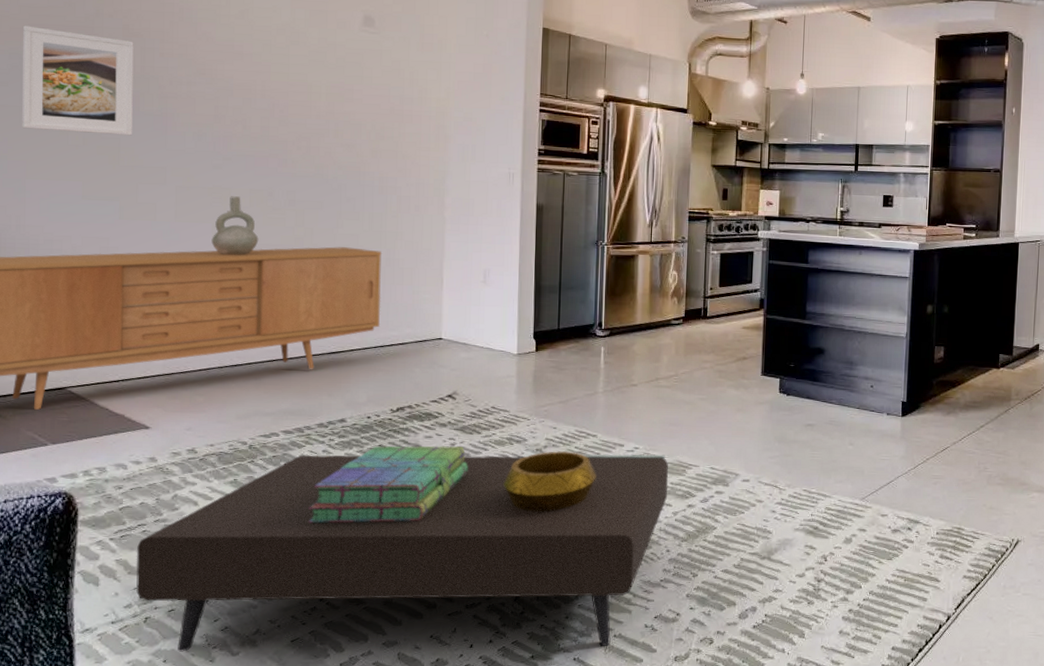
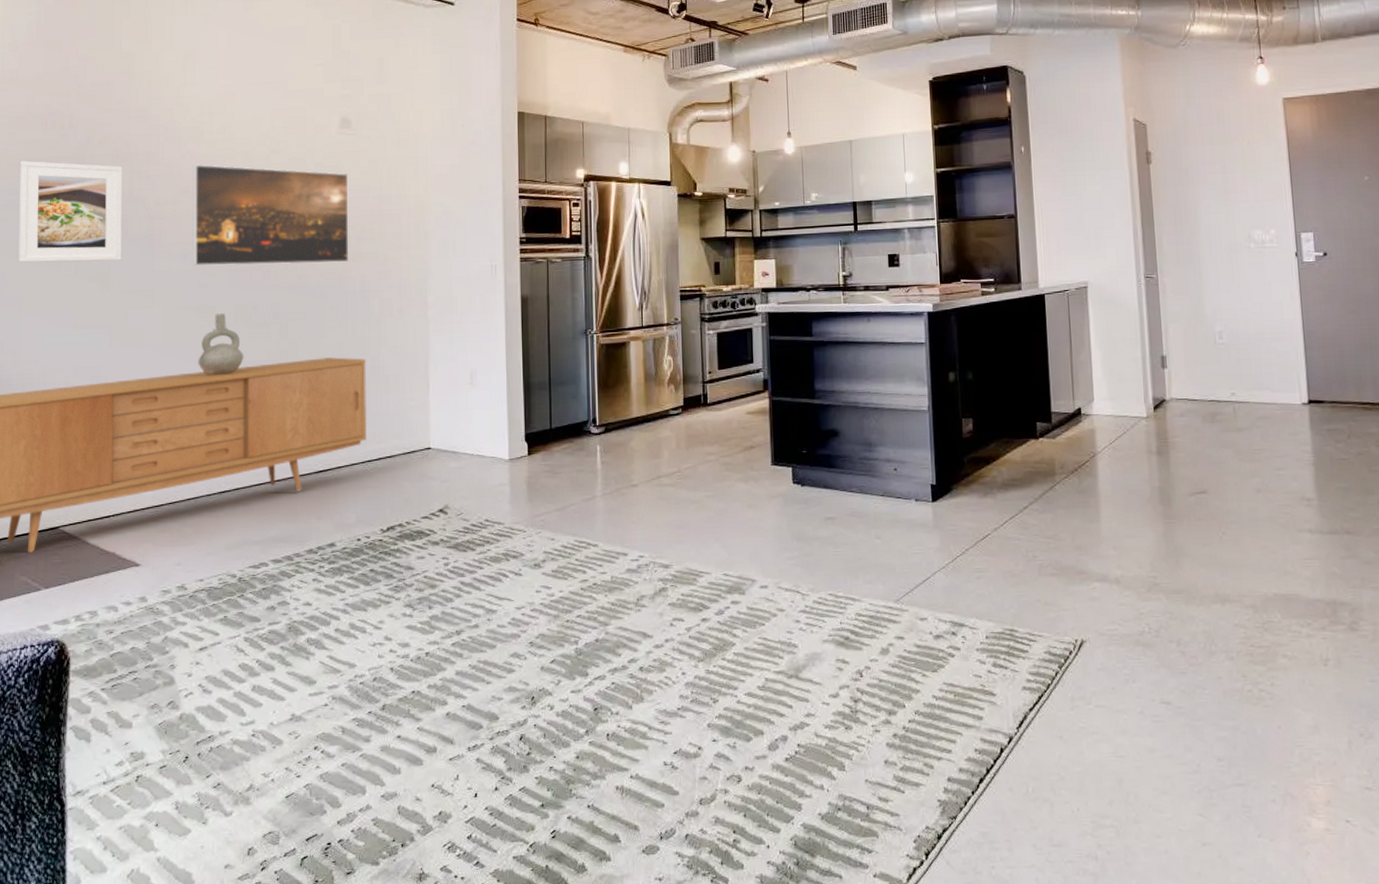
coffee table: present [136,453,668,652] -> none [127,562,678,814]
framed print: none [208,47,370,158] -> present [192,164,349,266]
stack of books: present [308,445,467,524] -> none [300,566,463,661]
decorative bowl: present [503,451,596,512] -> none [501,565,600,636]

